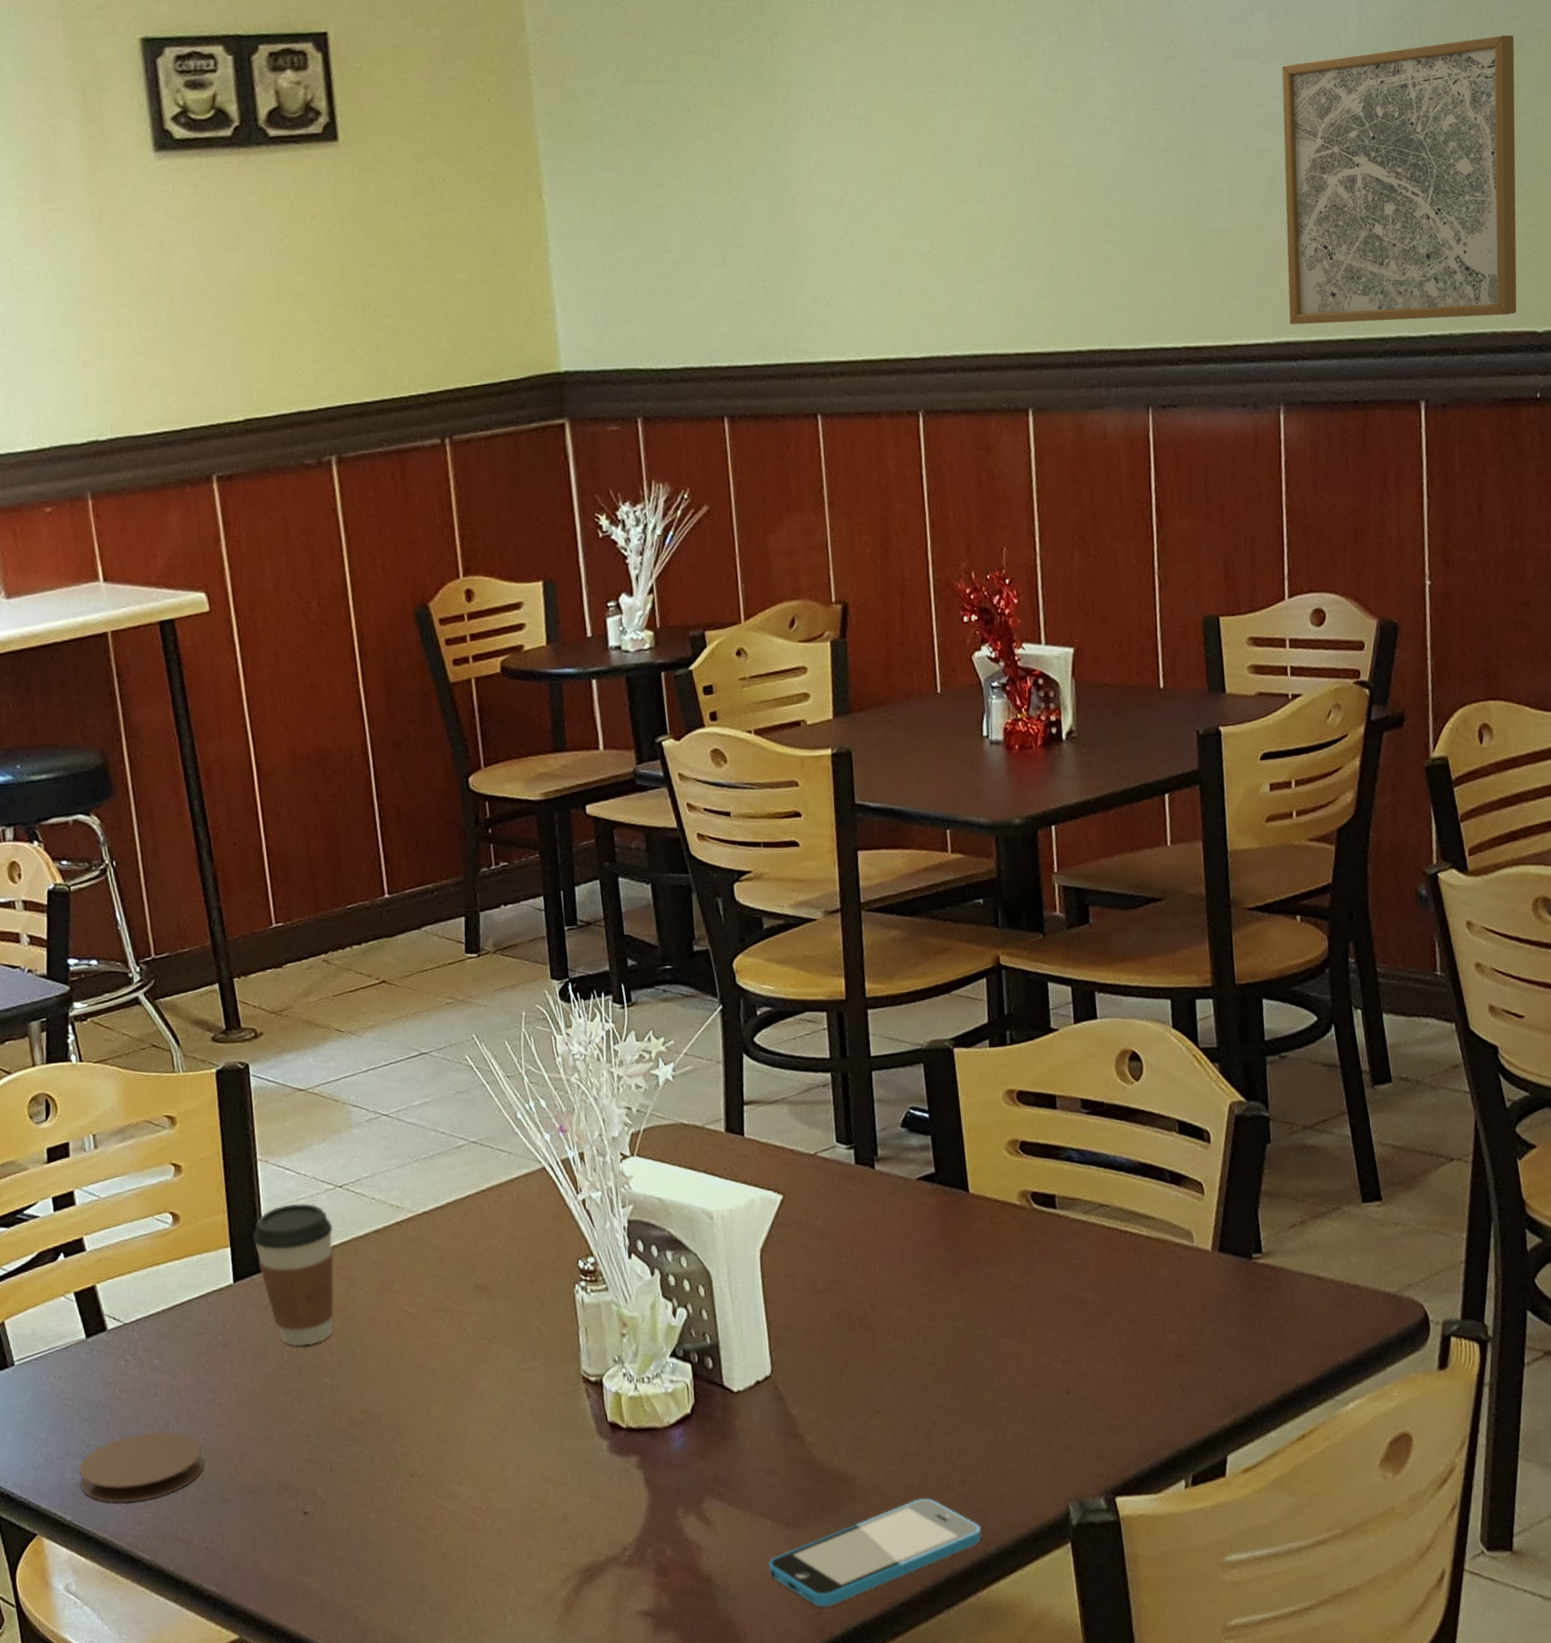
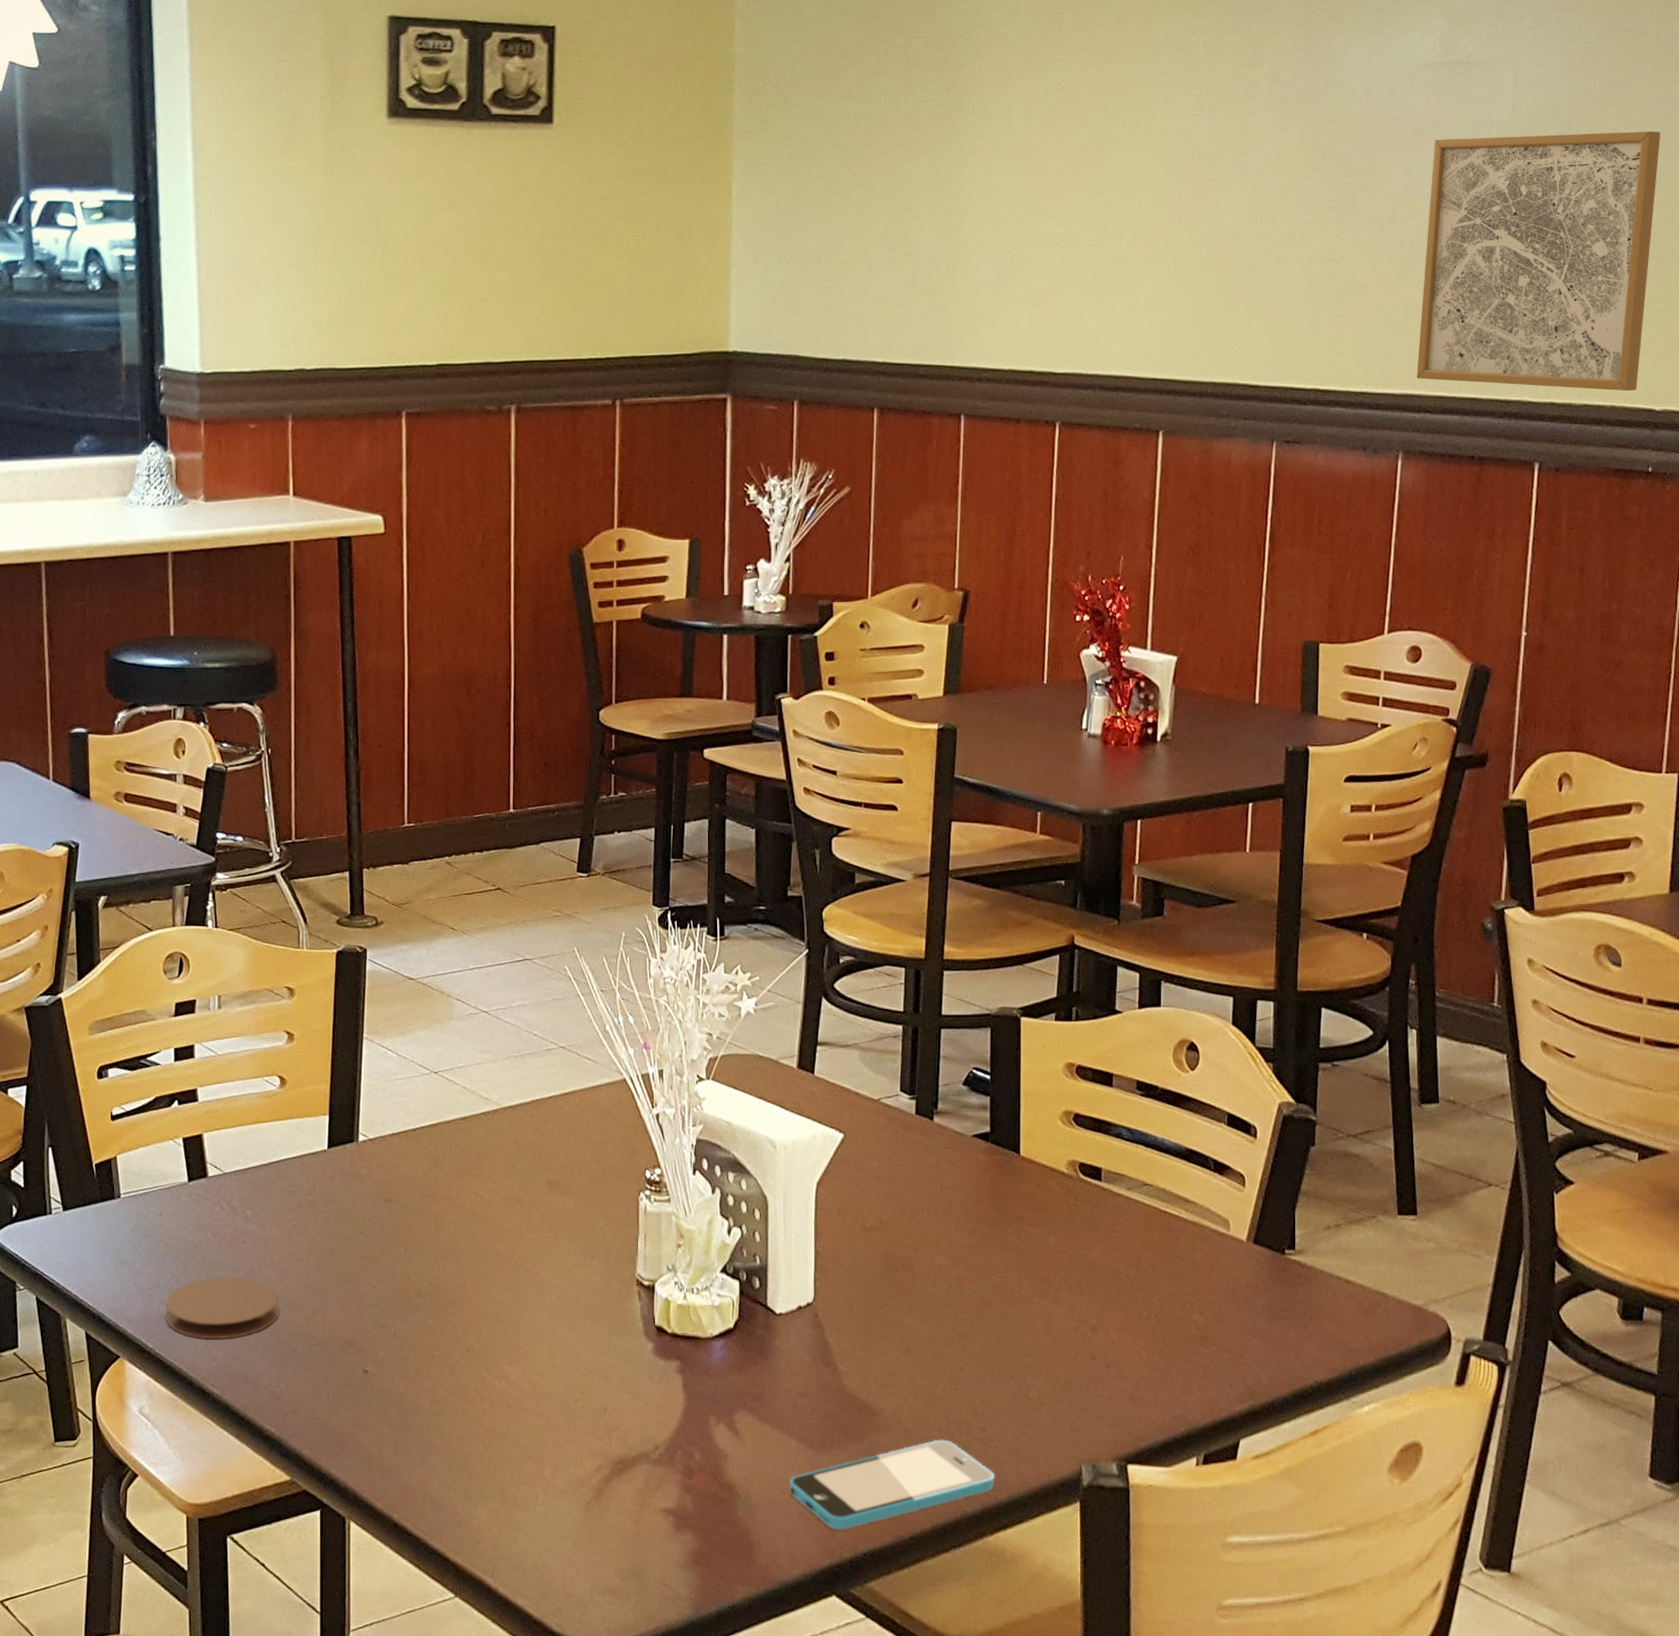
coffee cup: present [252,1203,334,1346] -> none [350,1084,424,1216]

